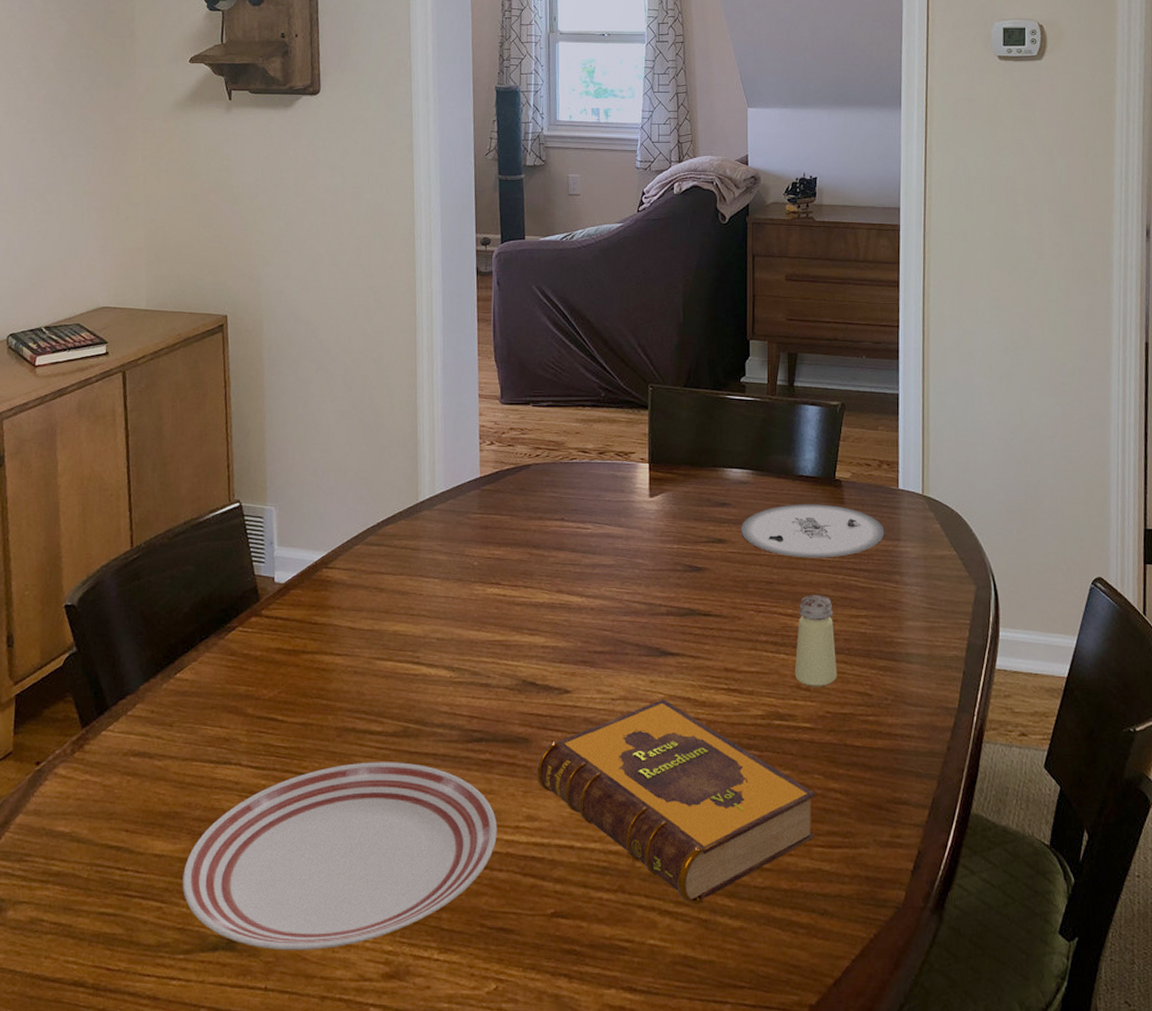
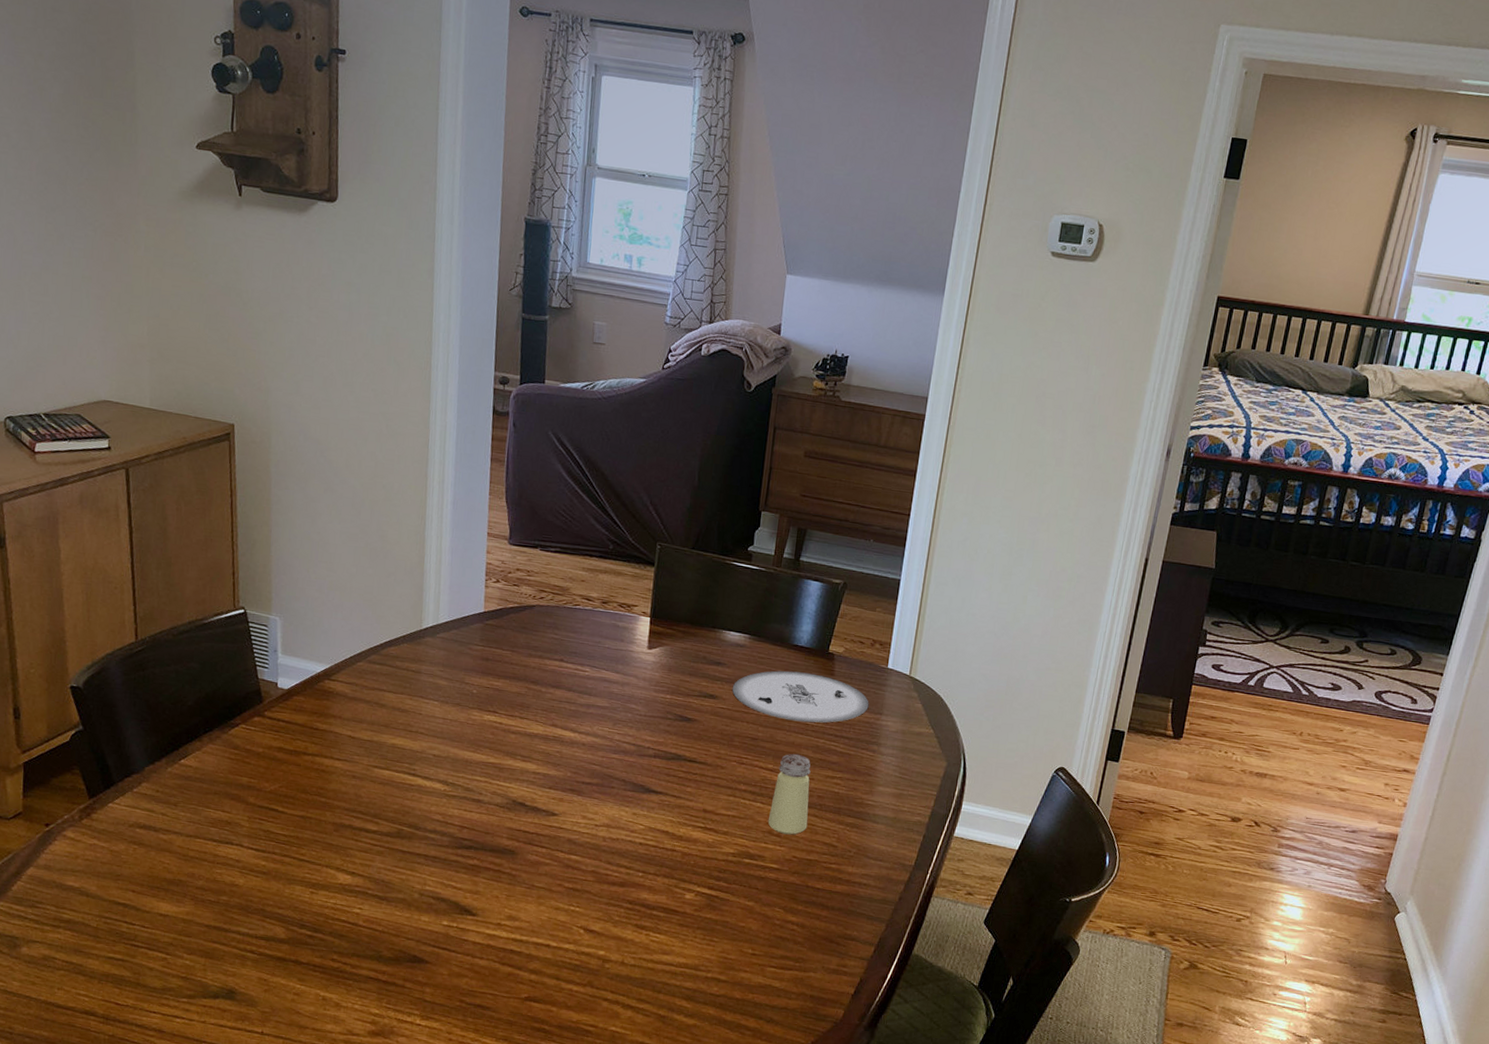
dinner plate: present [182,762,497,950] -> none [186,855,481,1007]
hardback book: present [536,698,816,904] -> none [520,829,775,1003]

